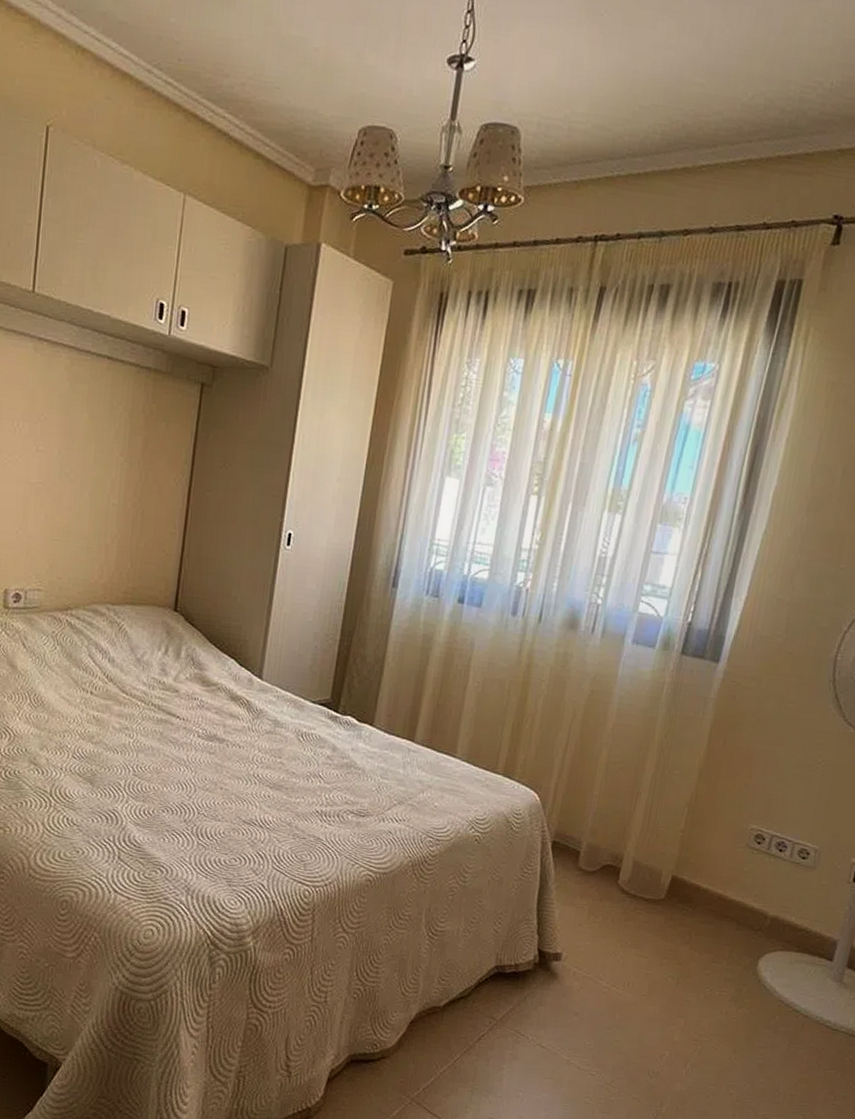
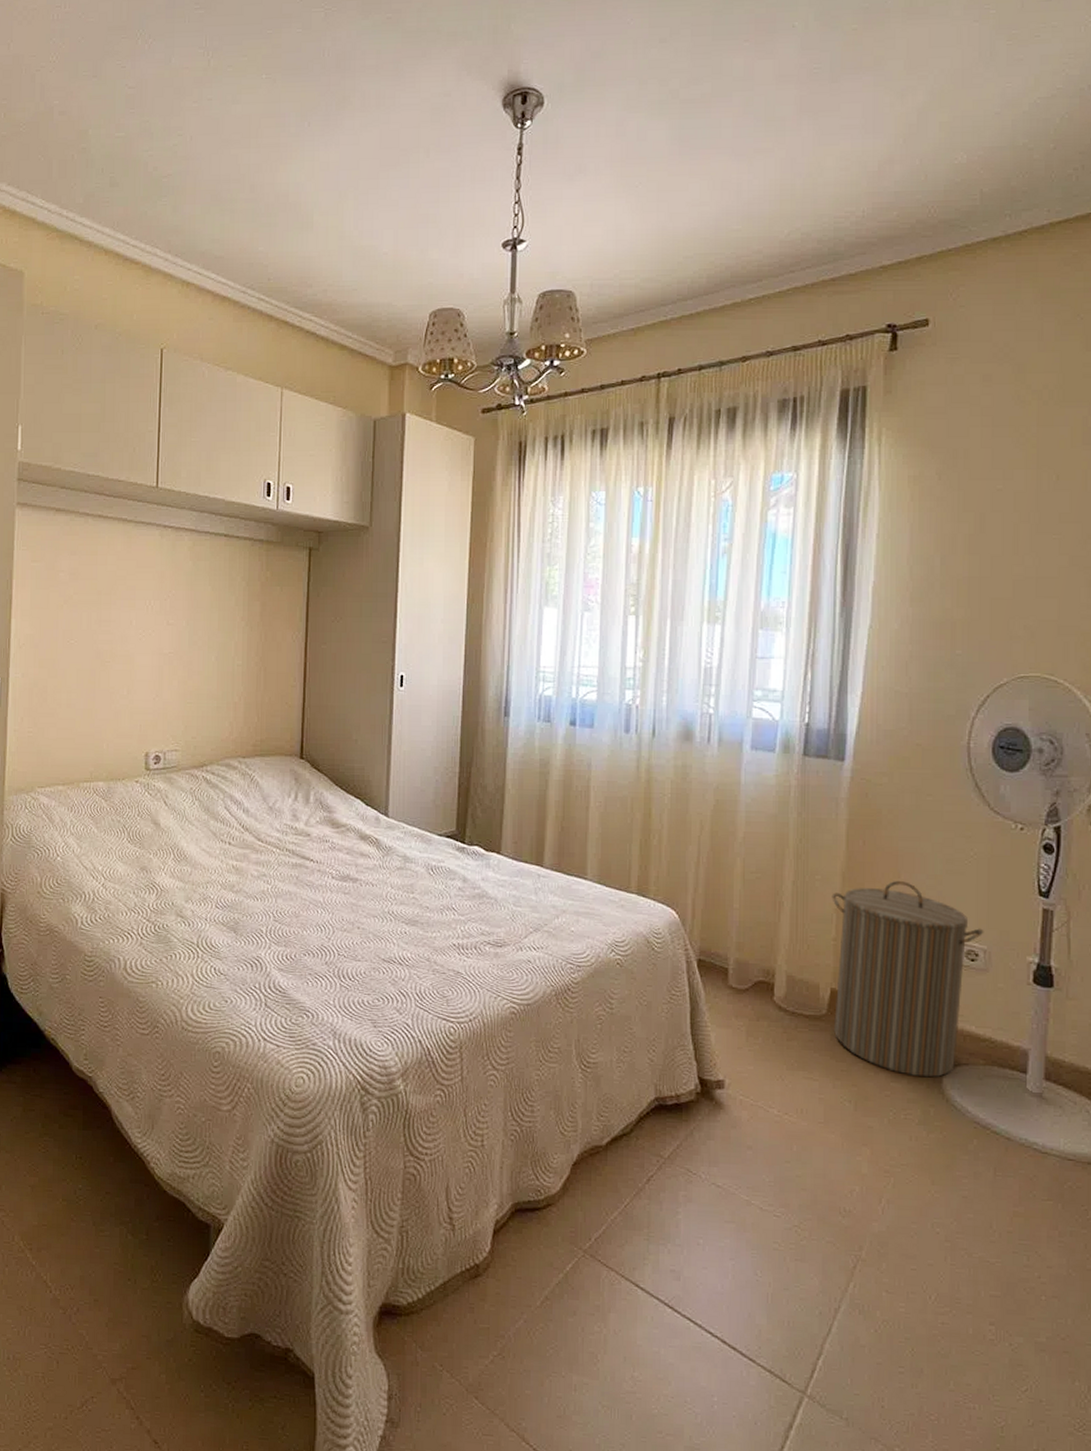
laundry hamper: none [669,781,819,960] -> present [832,881,984,1078]

